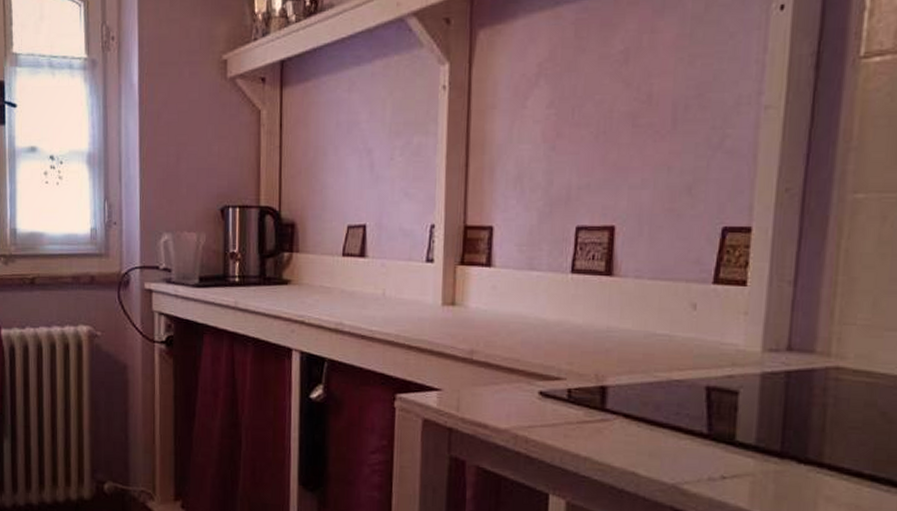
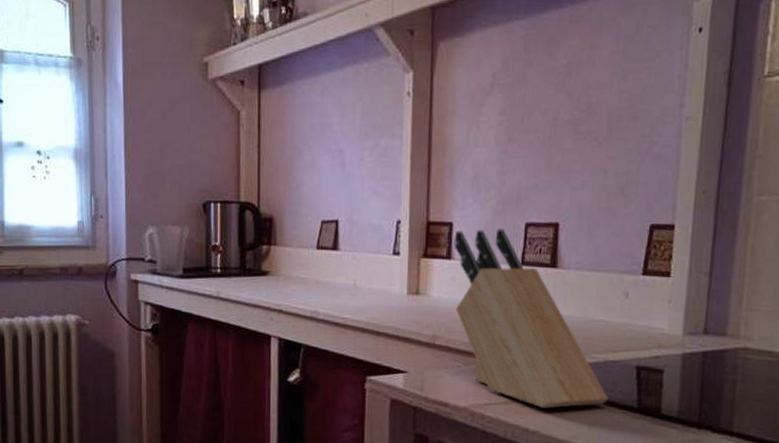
knife block: none [494,233,673,433] -> present [454,229,608,409]

